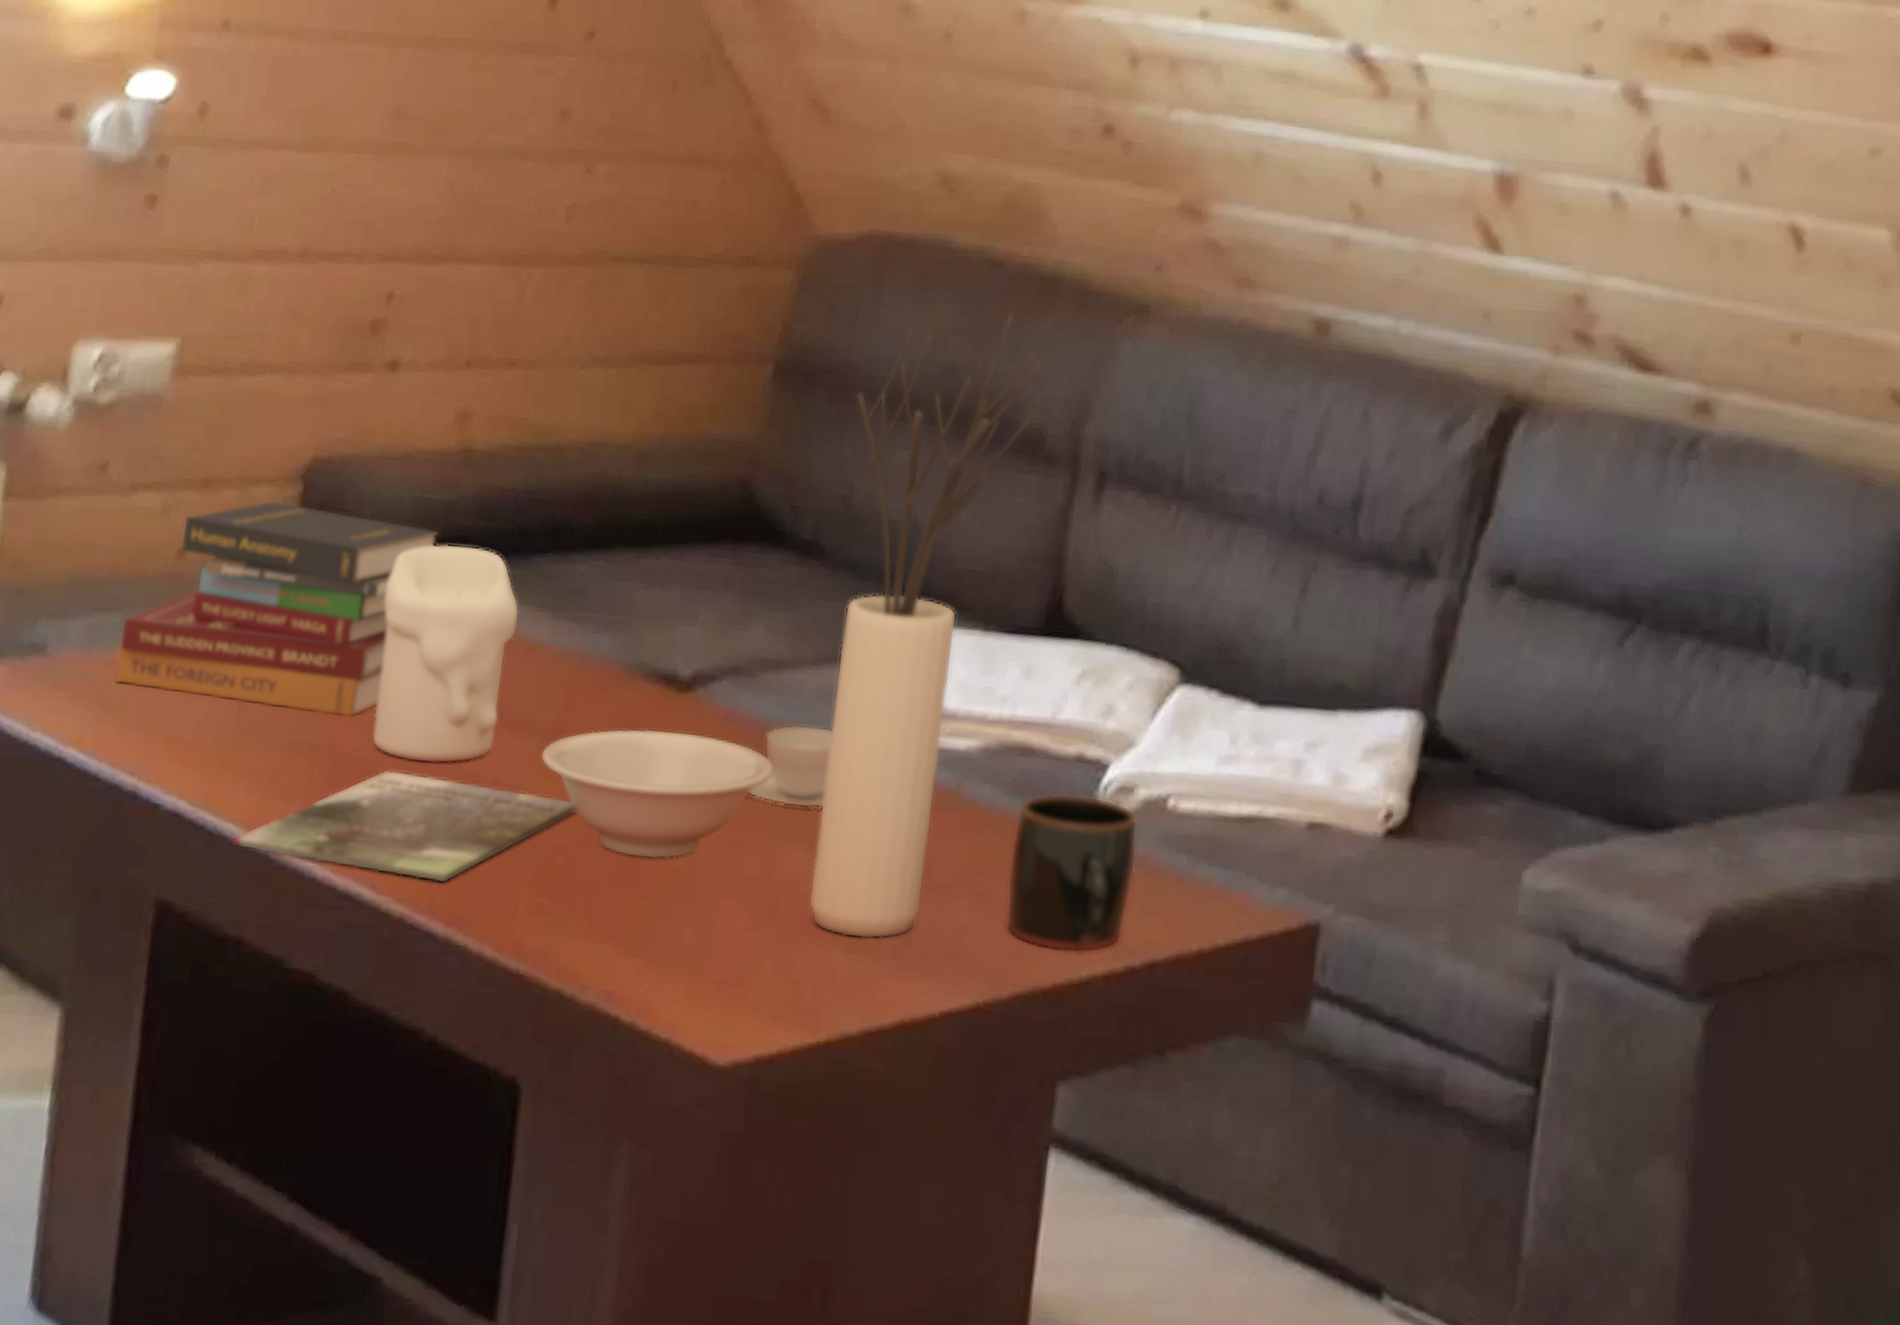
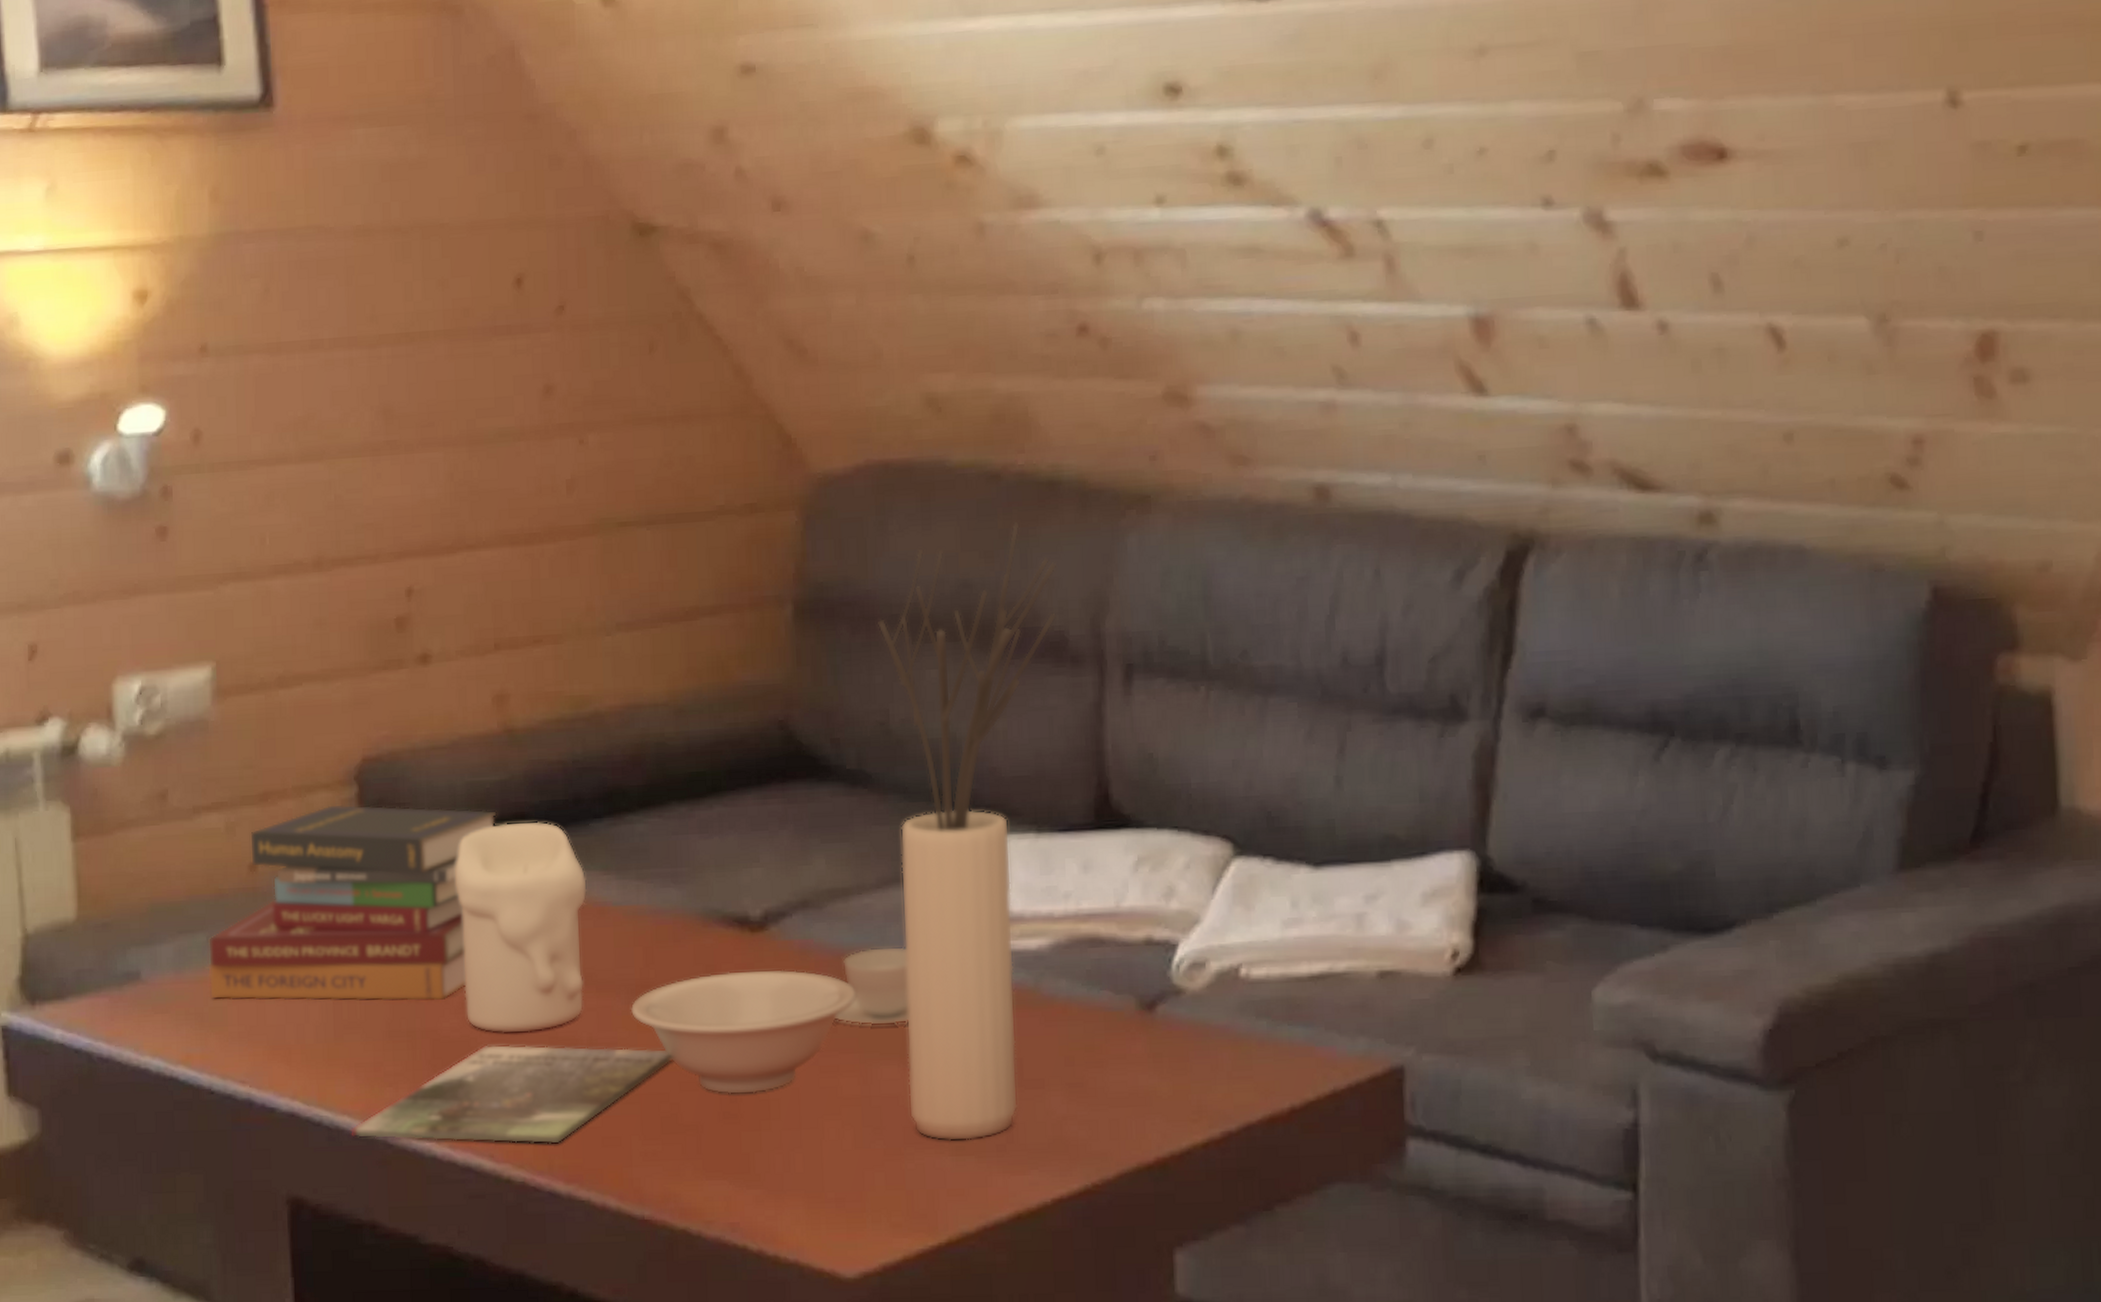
mug: present [1005,793,1139,953] -> none [1095,975,1219,1127]

